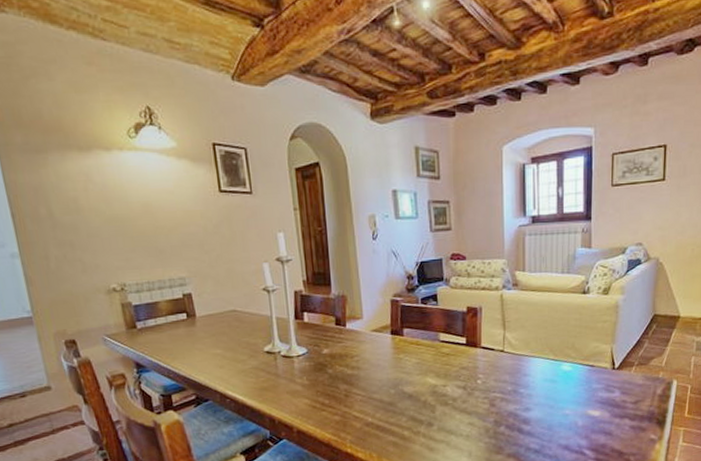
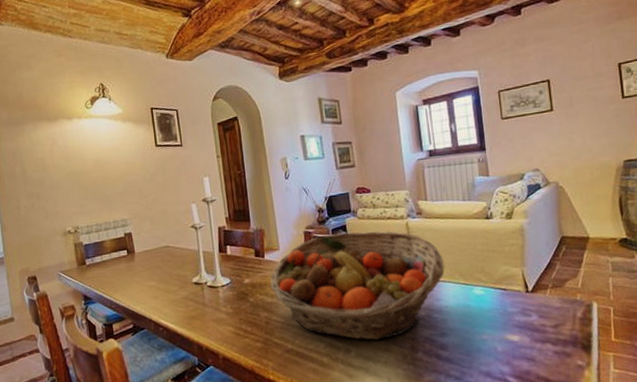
fruit basket: none [351,302,535,414] -> present [270,231,445,340]

